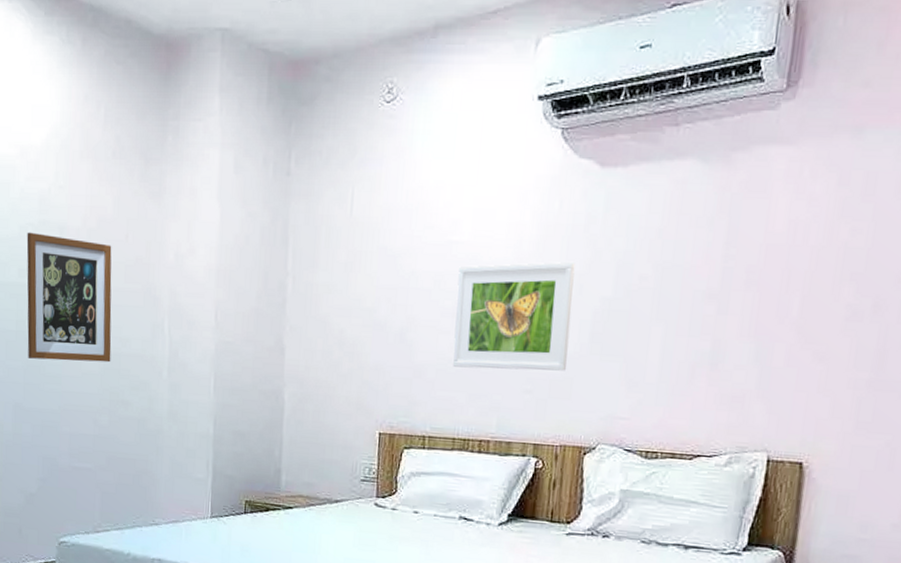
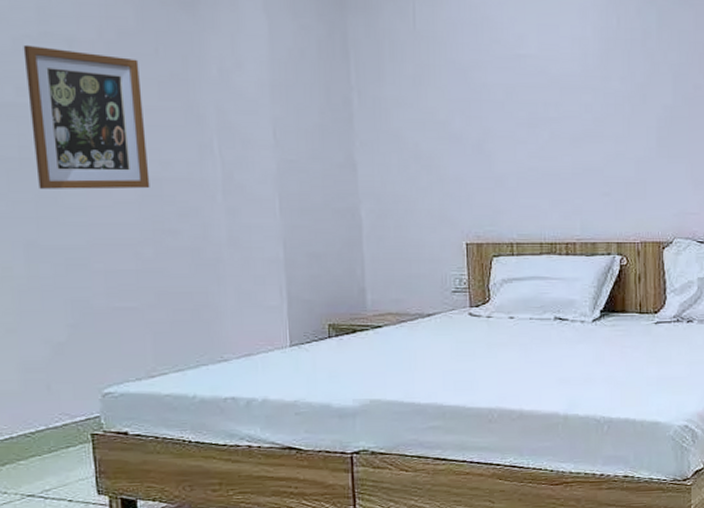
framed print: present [452,261,575,371] -> none [529,73,640,175]

